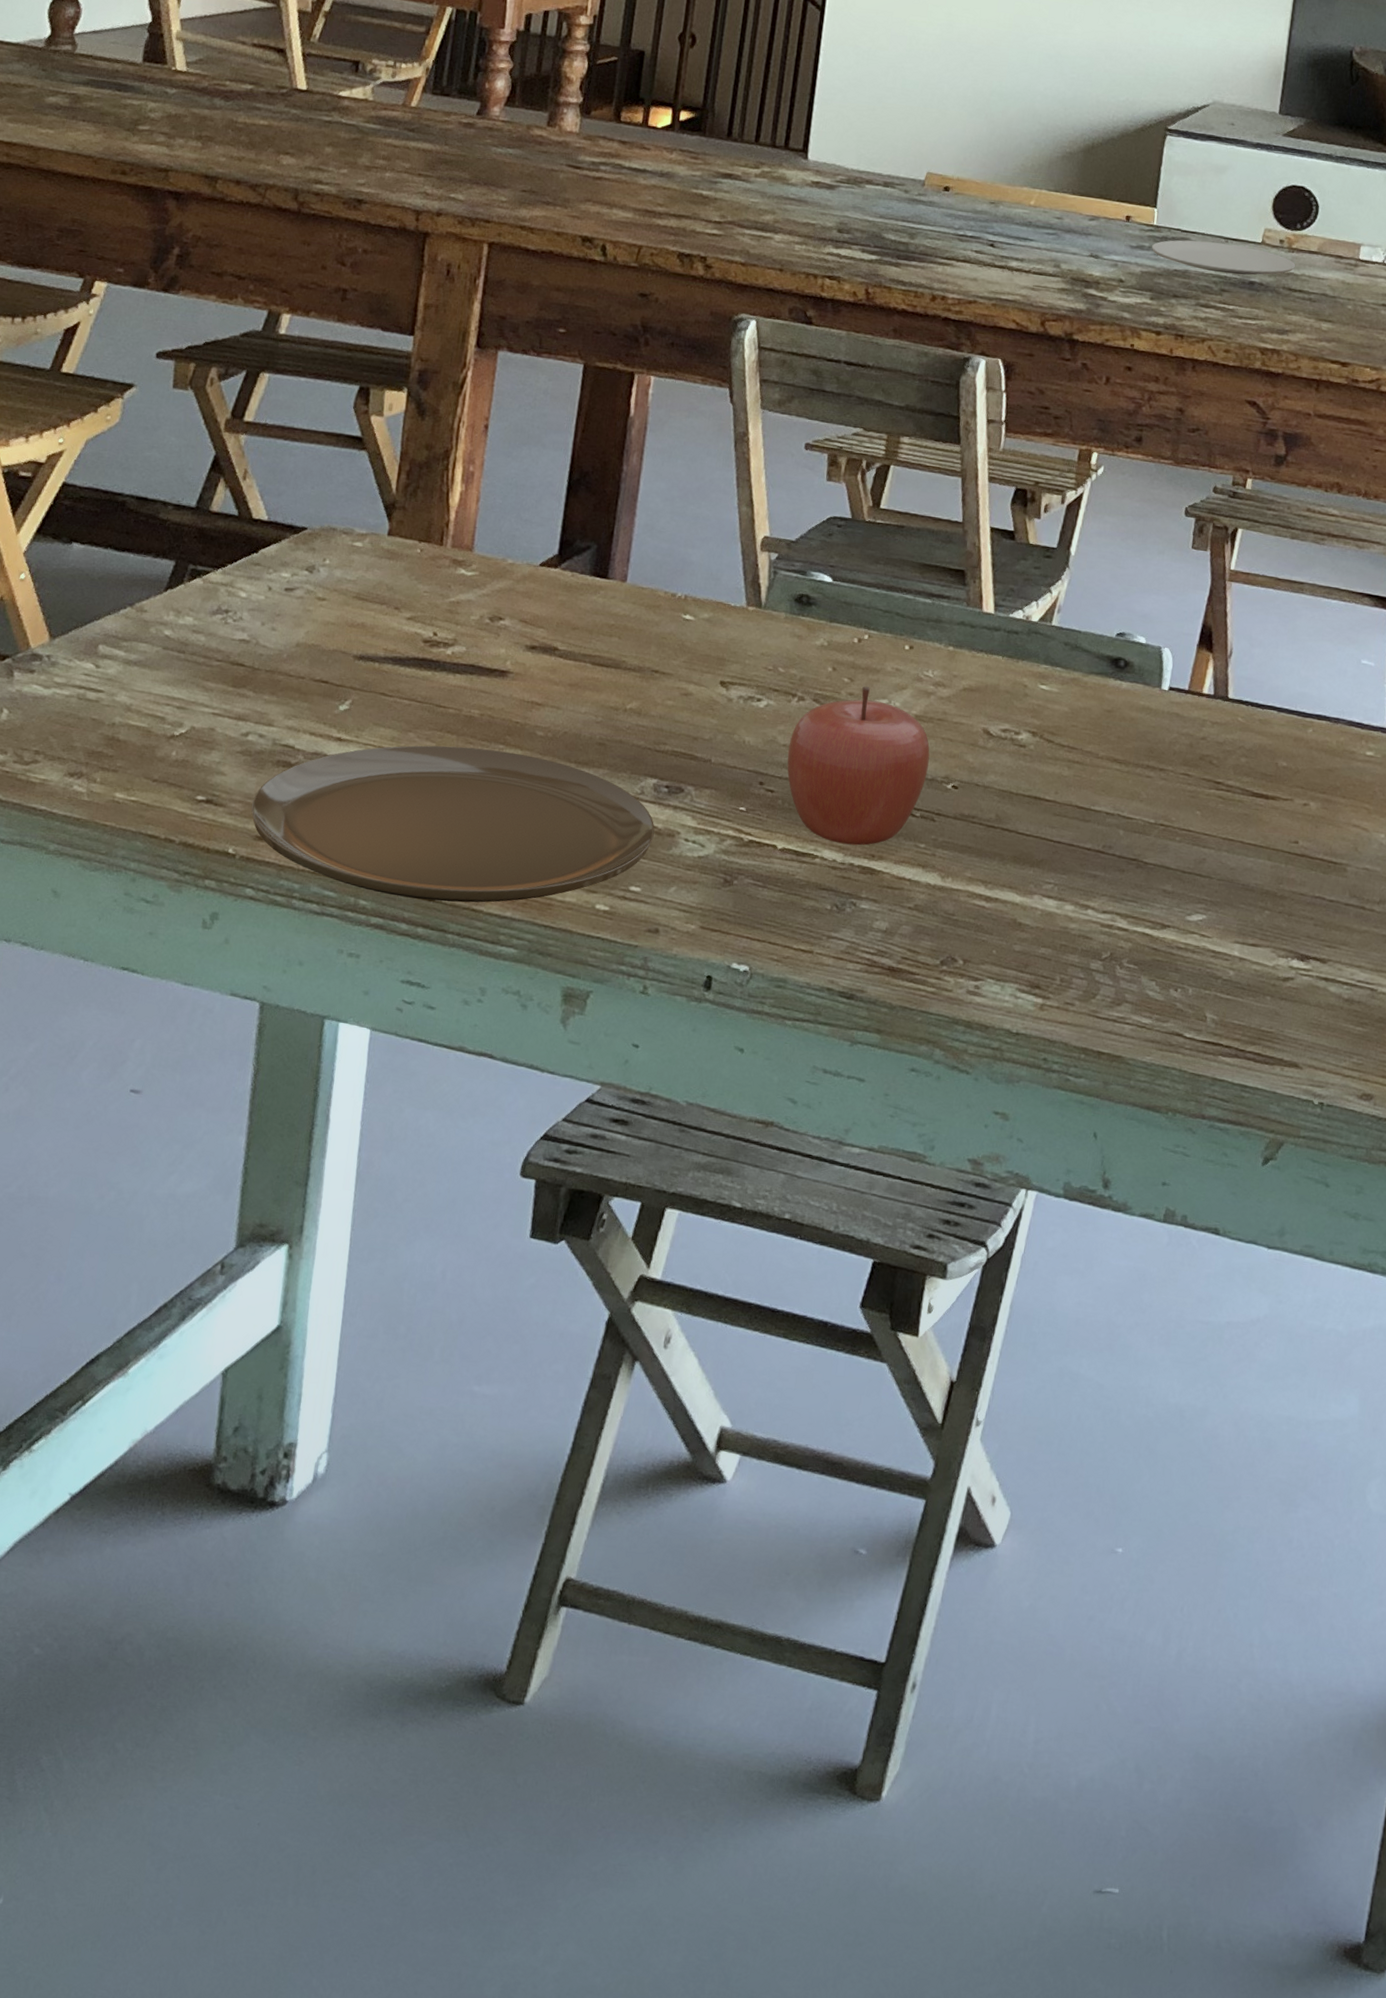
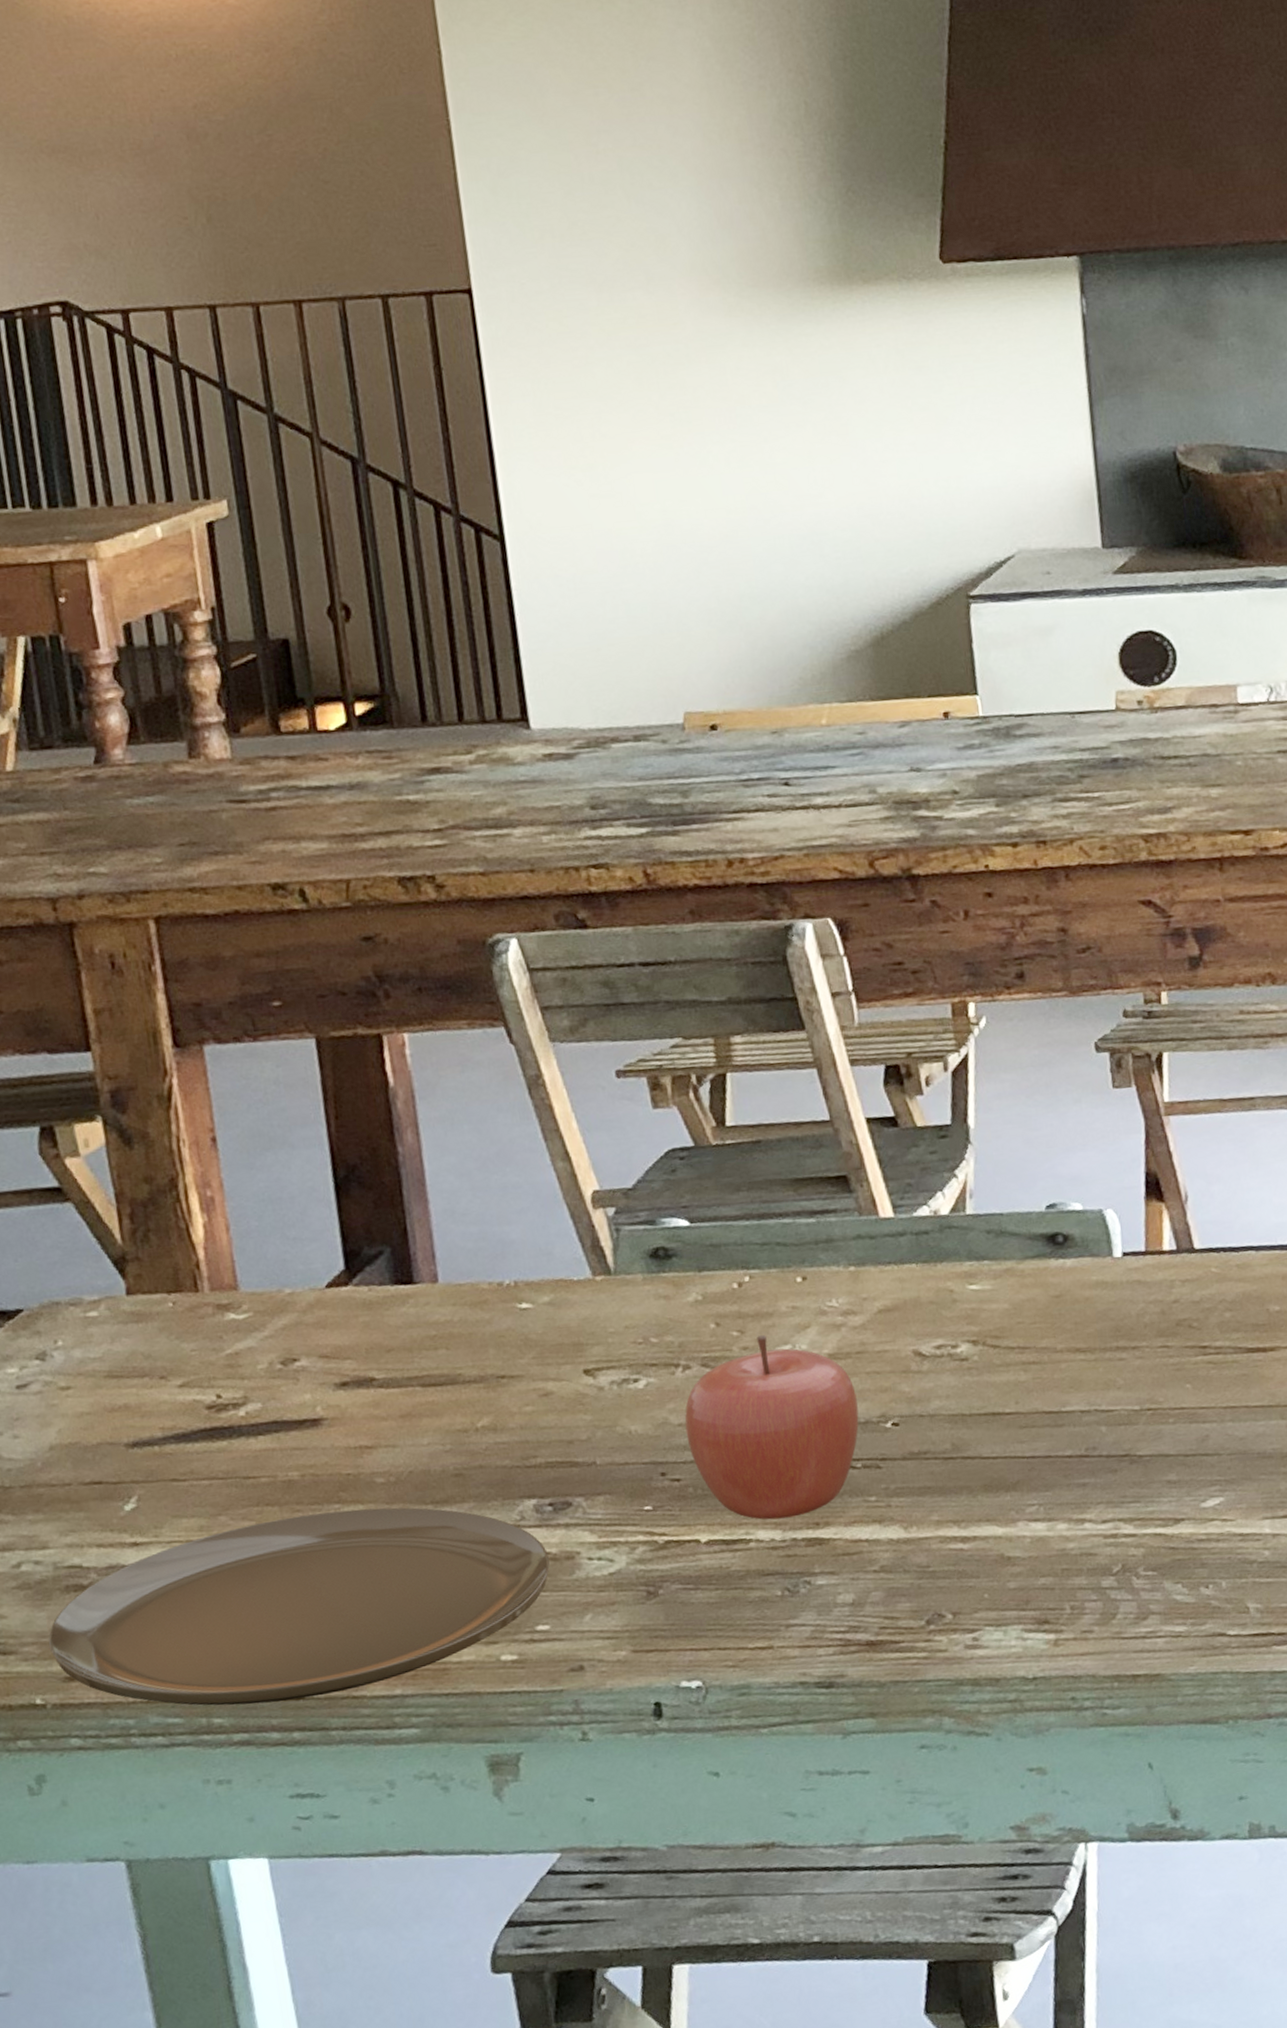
plate: present [1151,240,1295,275] -> none [982,717,1163,757]

